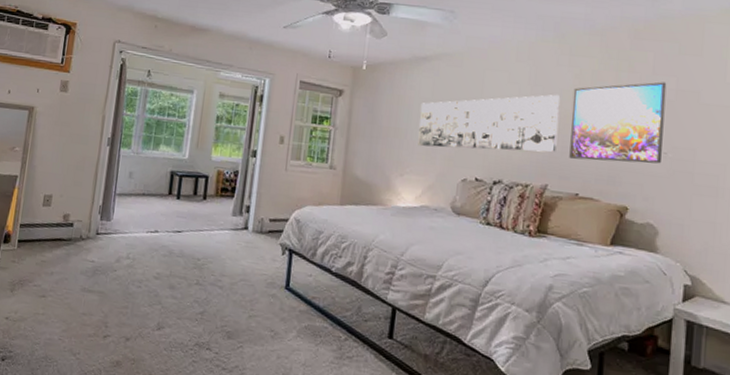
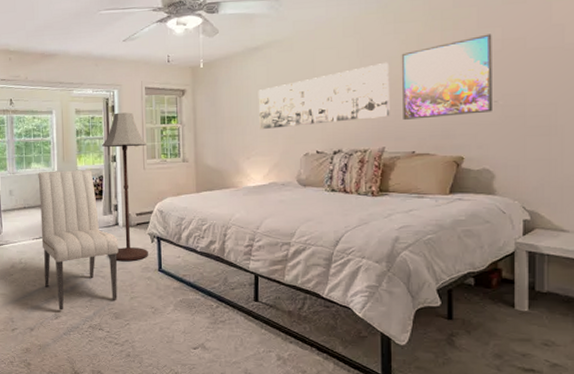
chair: none [151,156,245,321] -> present [38,170,118,311]
floor lamp: none [230,103,293,273] -> present [101,112,148,261]

